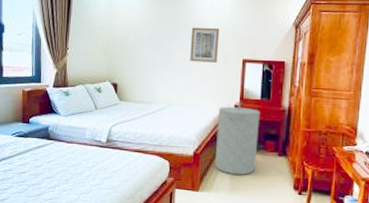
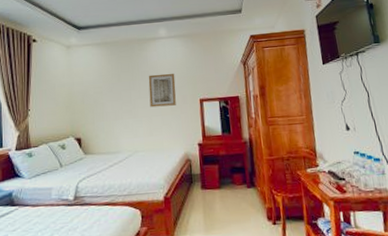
laundry hamper: present [214,100,261,175] -> none [184,138,228,214]

